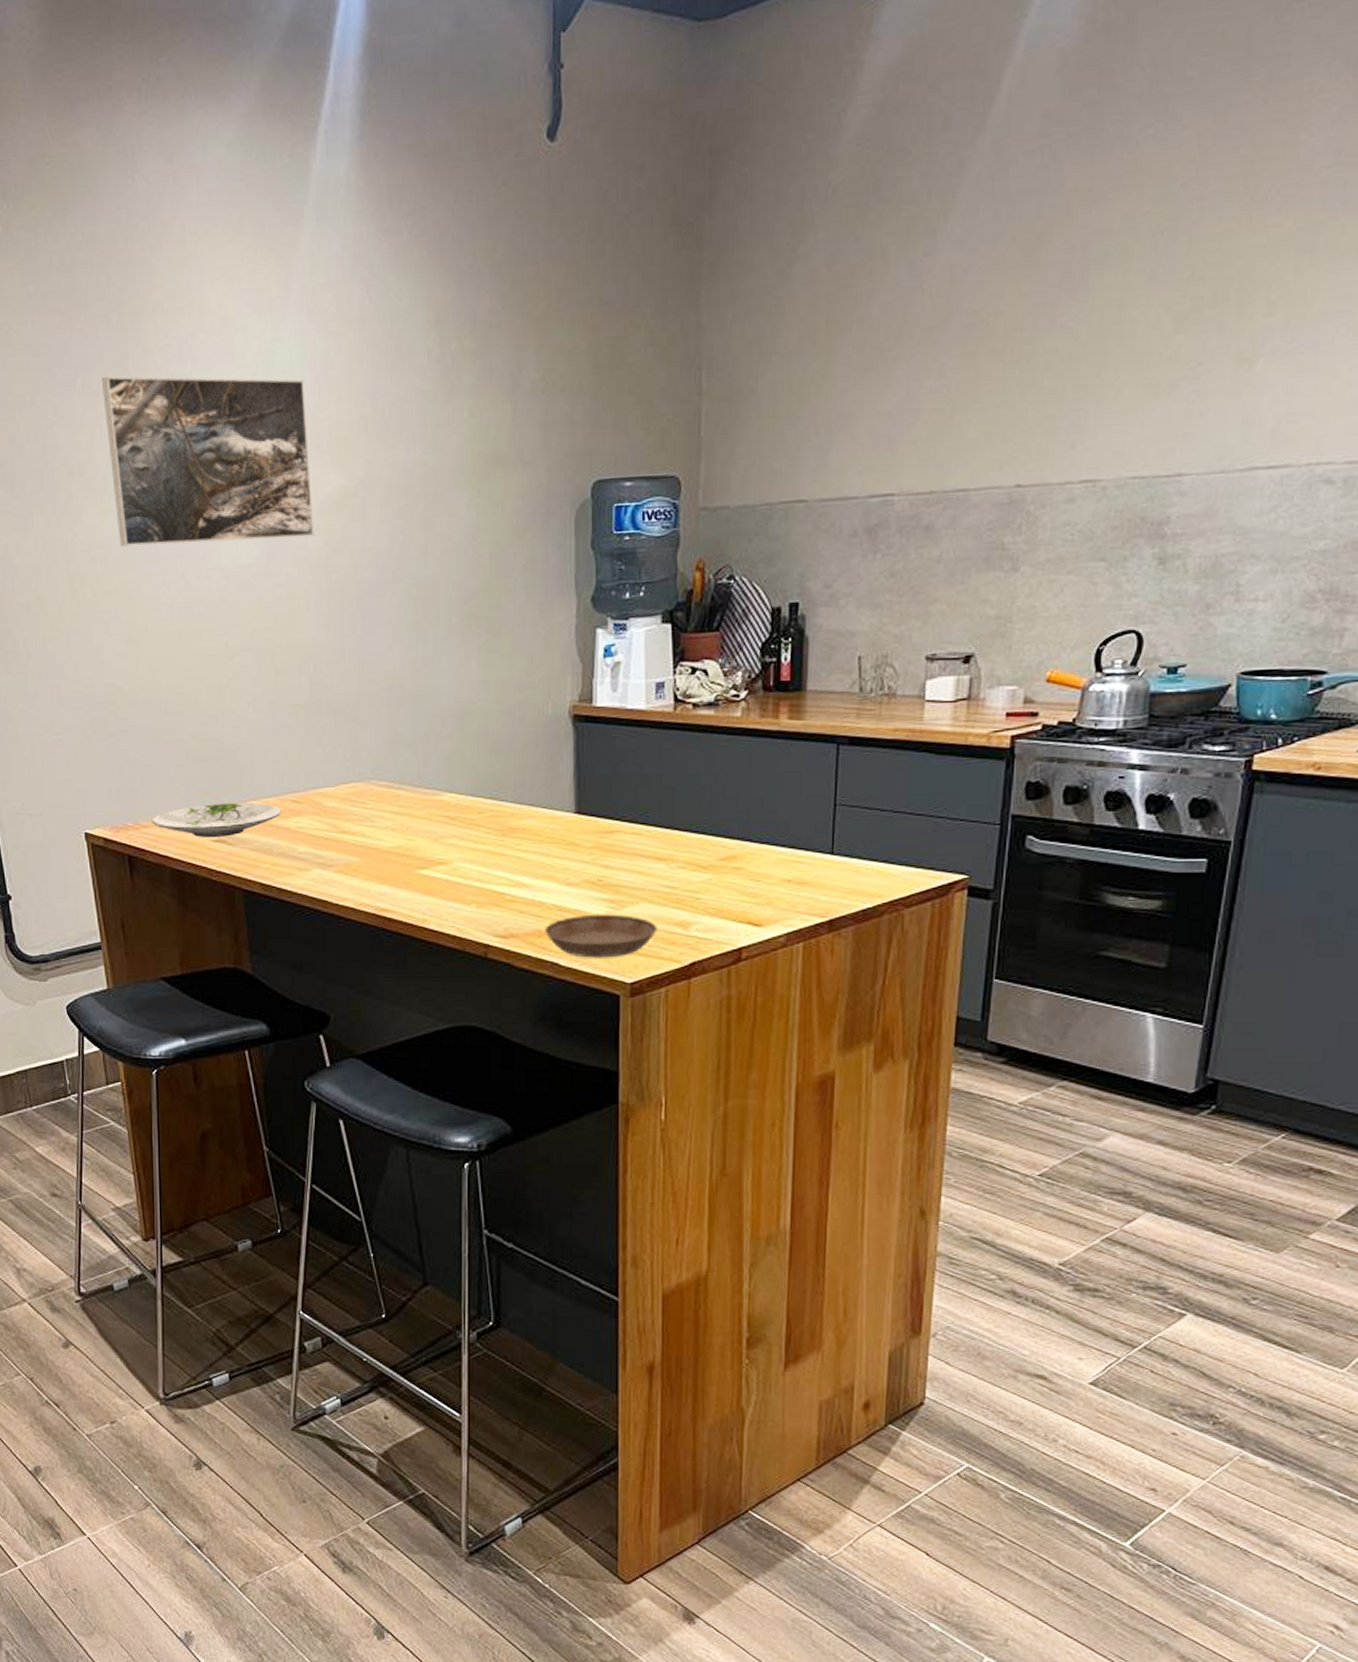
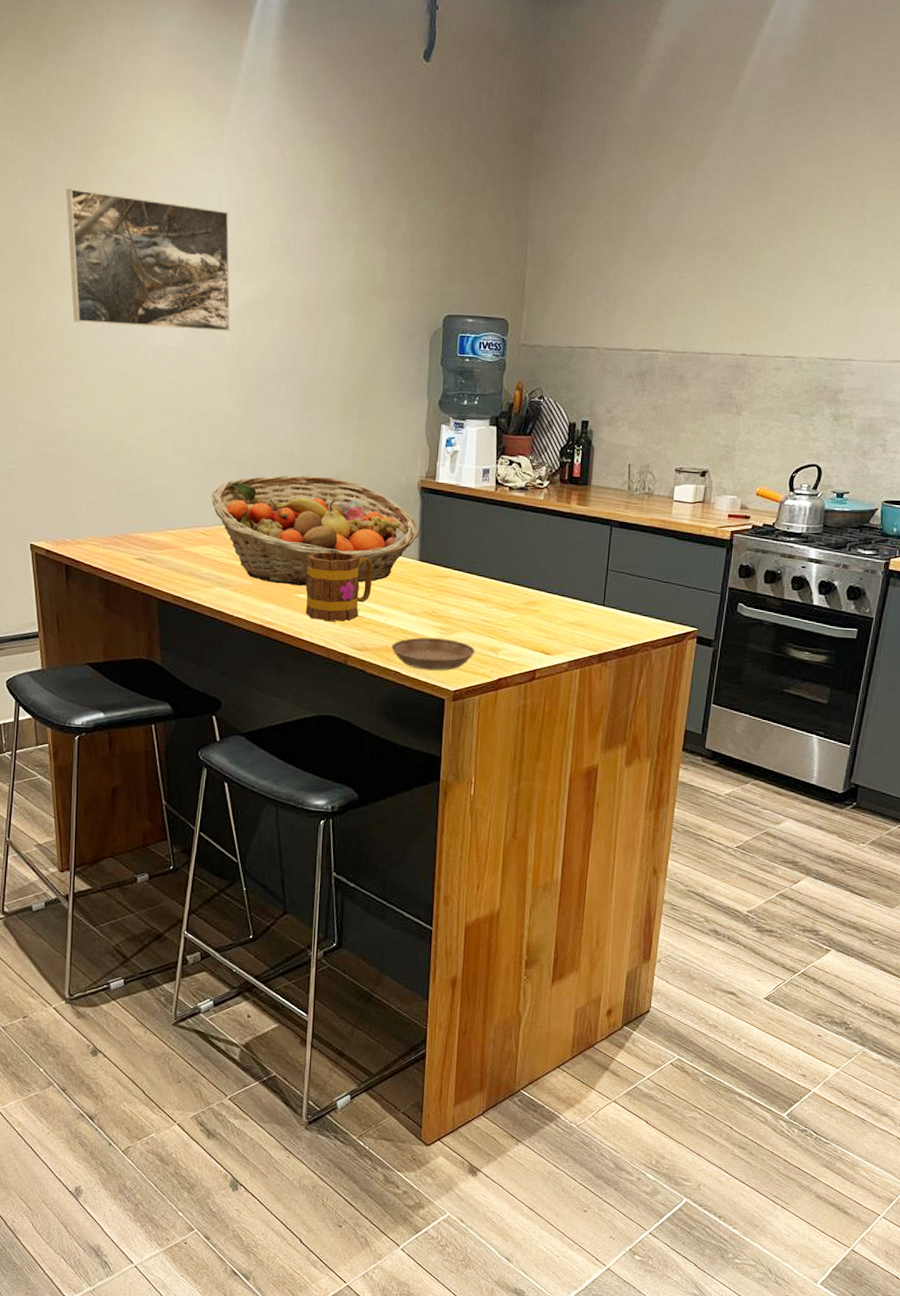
plate: present [152,803,282,837] -> none [86,530,192,557]
fruit basket: none [302,713,573,859] -> present [211,475,419,586]
mug: none [427,810,515,902] -> present [305,551,373,621]

